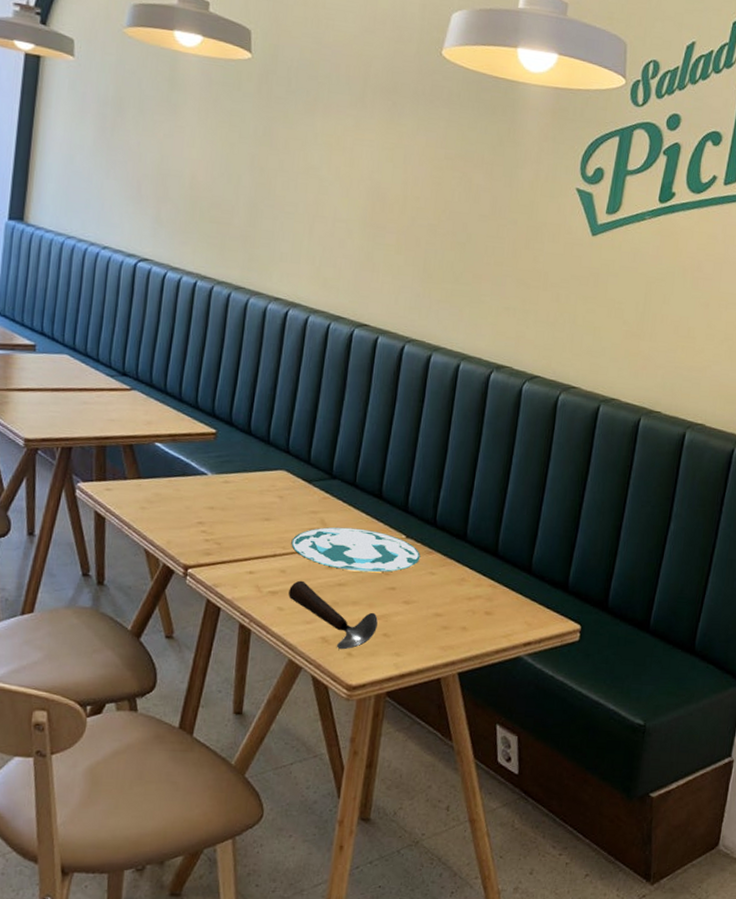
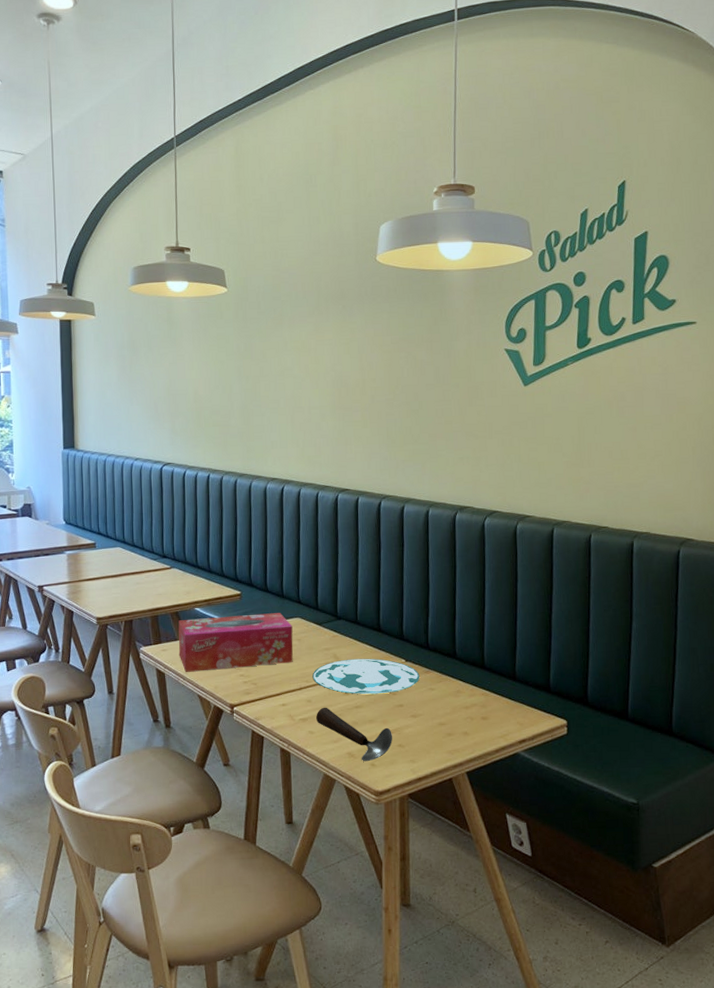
tissue box: none [126,455,275,524] -> present [178,613,293,672]

